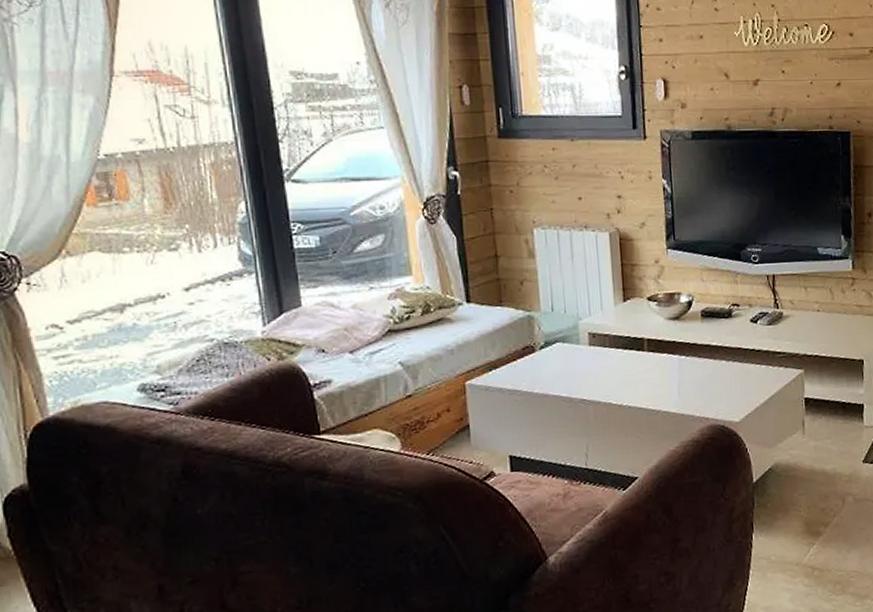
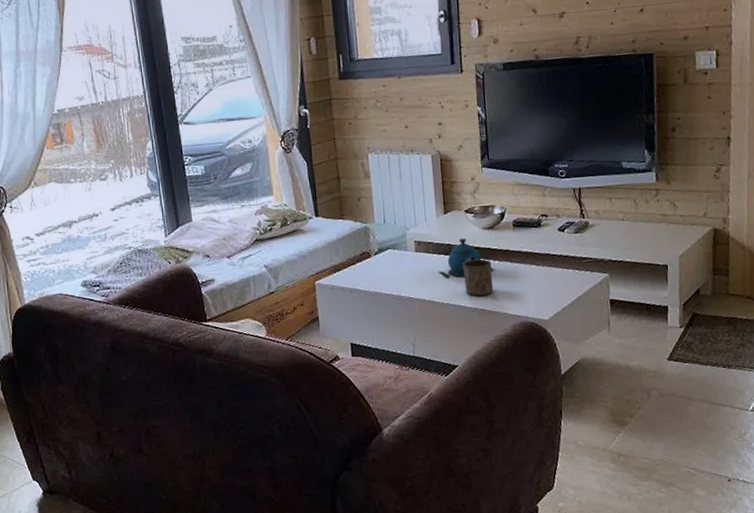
teapot: none [616,329,680,376] -> present [439,238,495,278]
cup: none [644,354,679,397] -> present [463,259,494,296]

